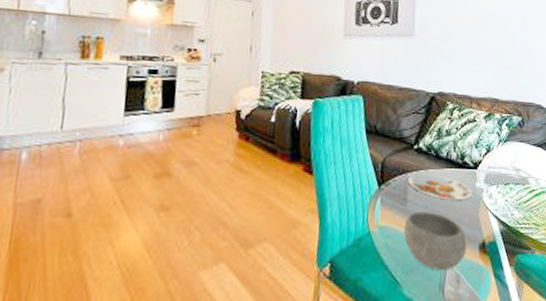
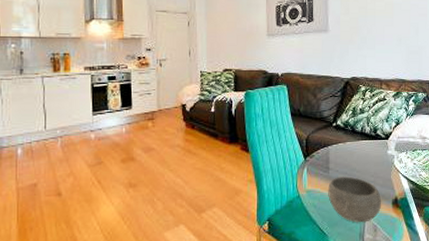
plate: present [407,175,472,199] -> none [328,146,385,165]

